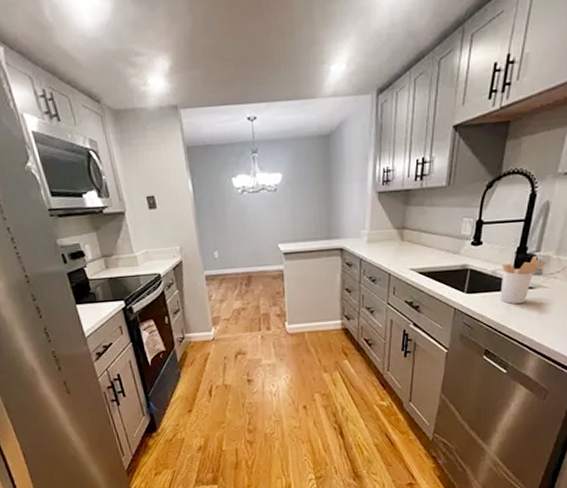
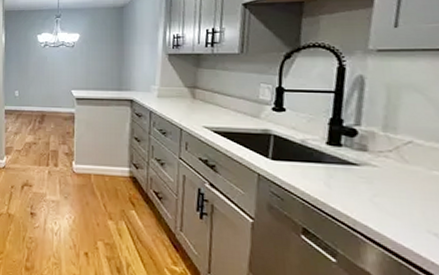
utensil holder: present [500,255,547,304] -> none [313,129,372,181]

